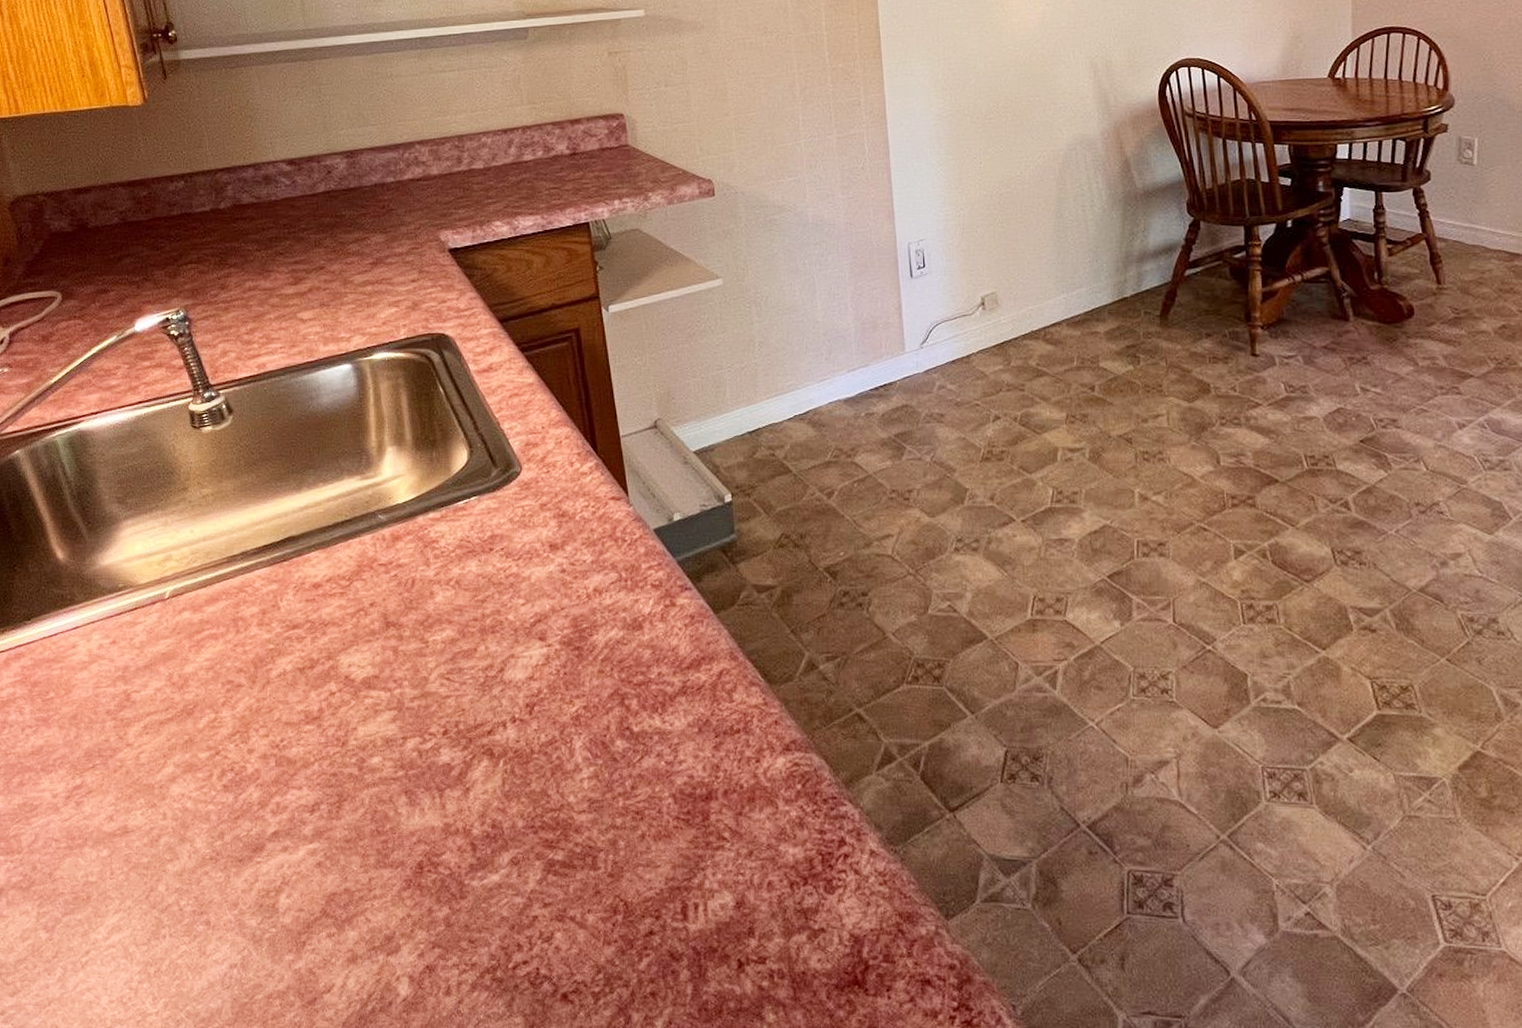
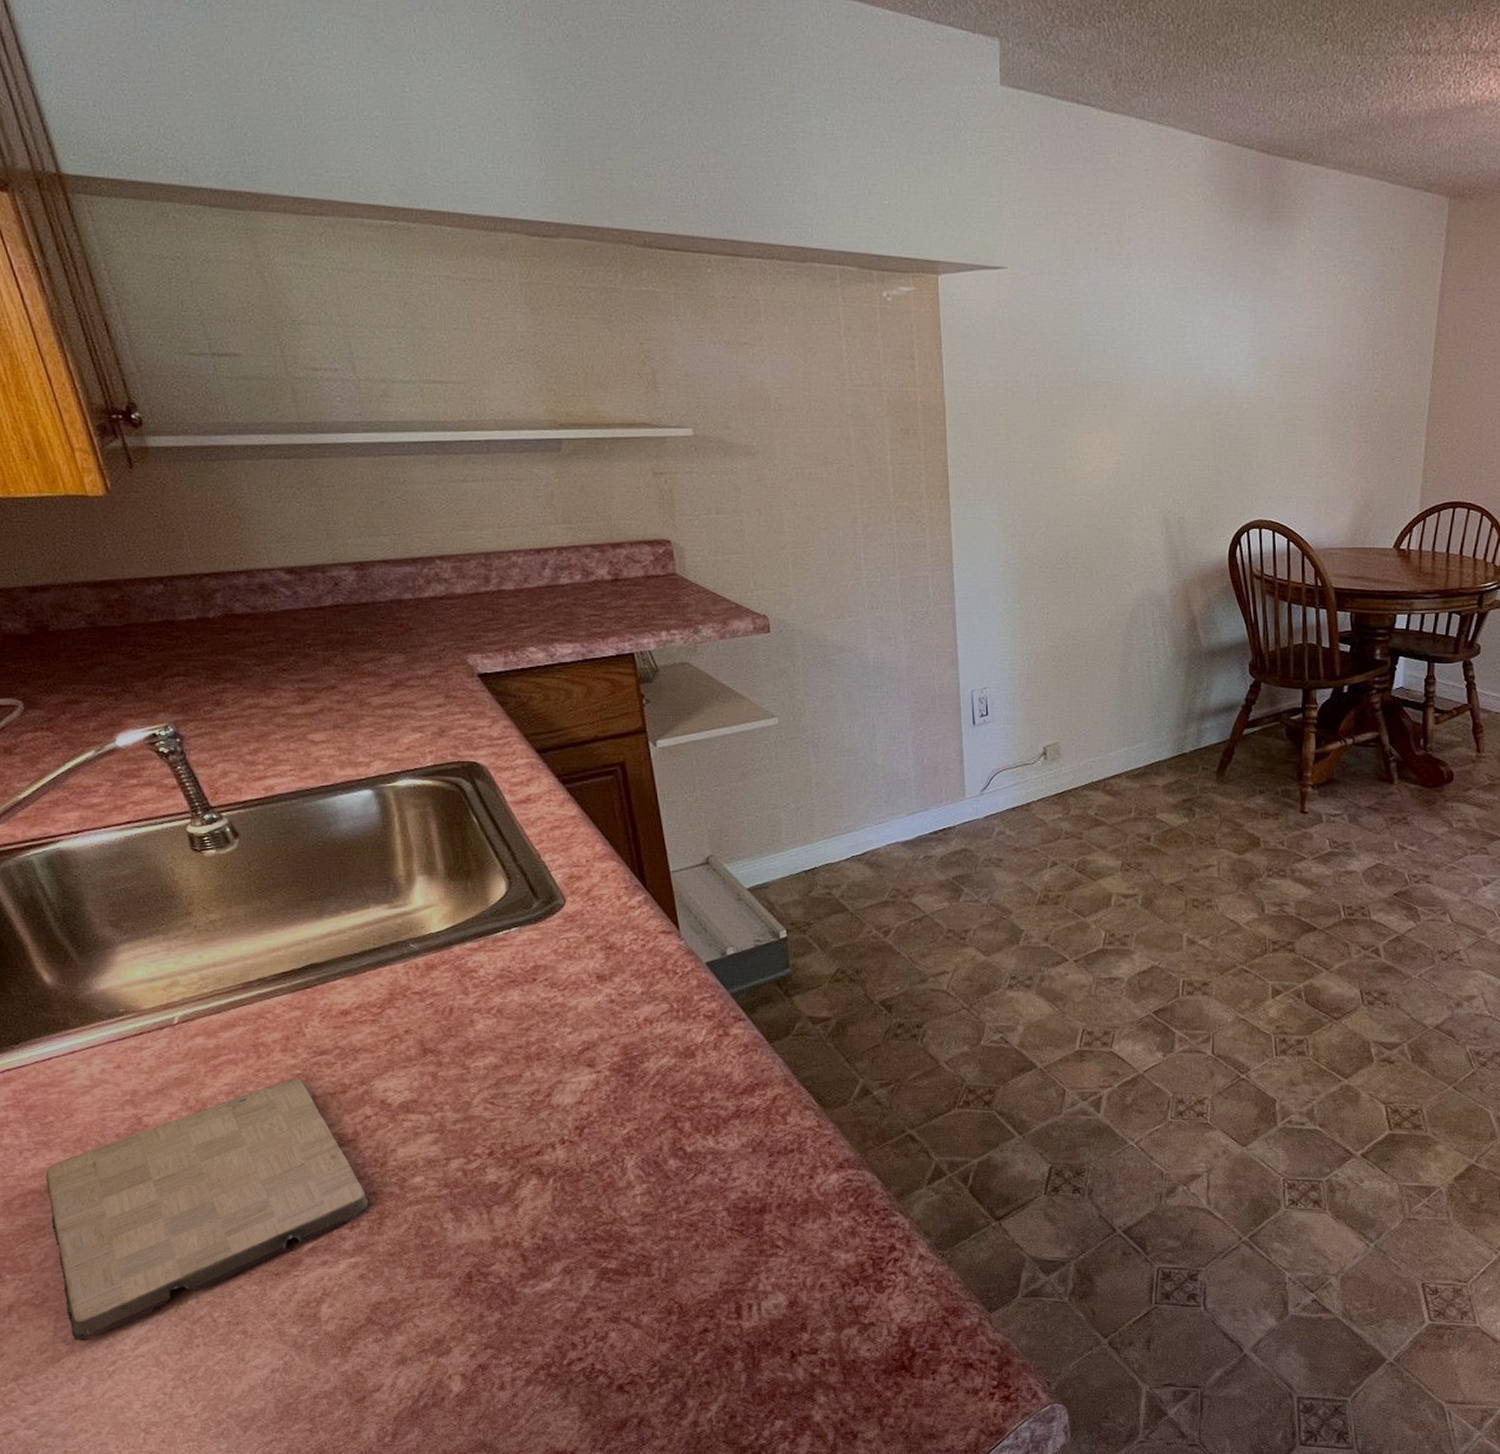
cutting board: none [42,653,330,929] -> present [45,1078,370,1341]

